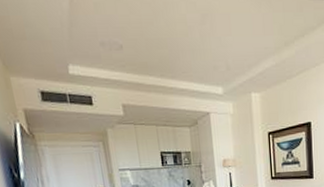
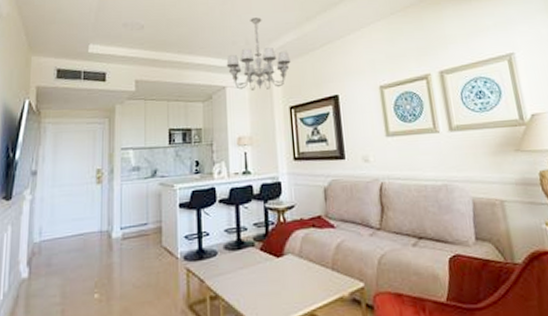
chandelier: none [209,39,269,117] -> present [226,16,291,90]

